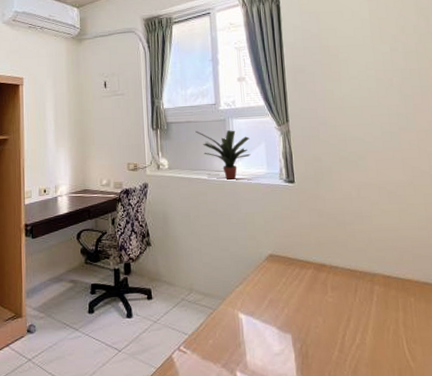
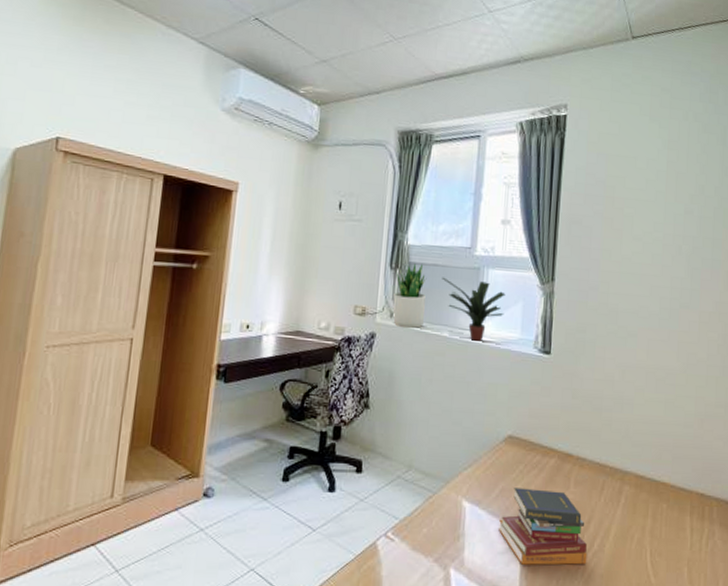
planter: none [157,122,186,177] -> present [393,263,427,329]
books: none [272,297,352,362] -> present [499,488,588,565]

